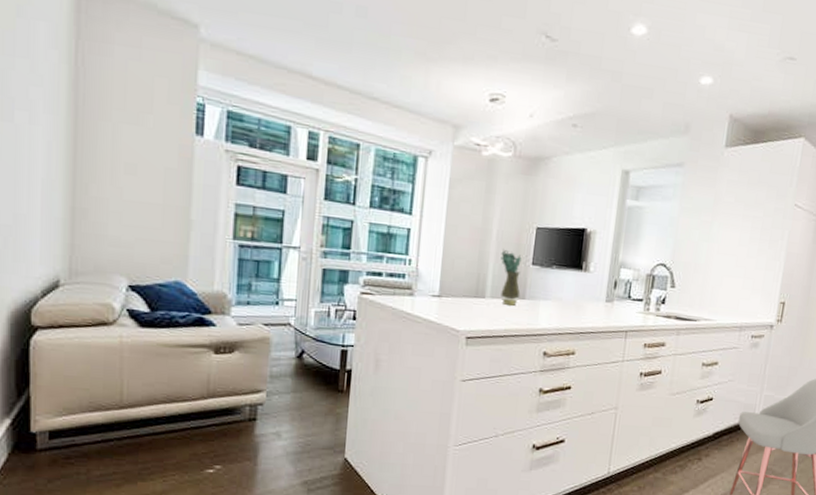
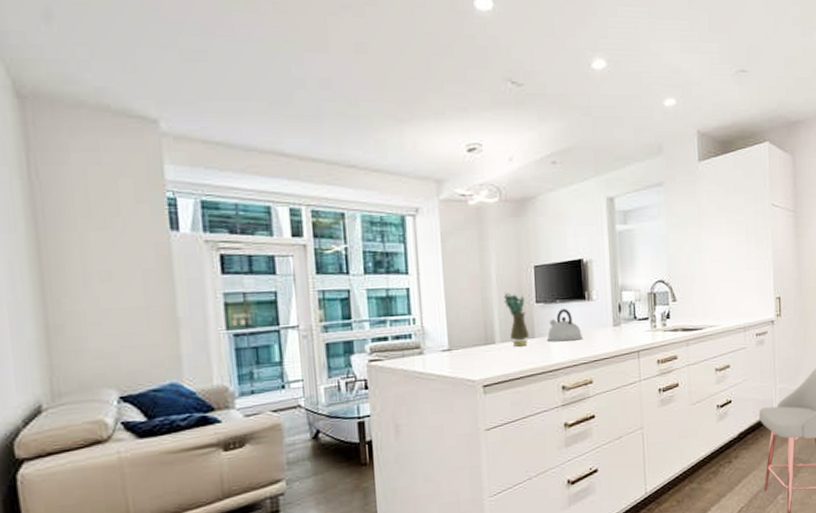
kettle: none [537,275,573,310] -> present [547,309,582,342]

